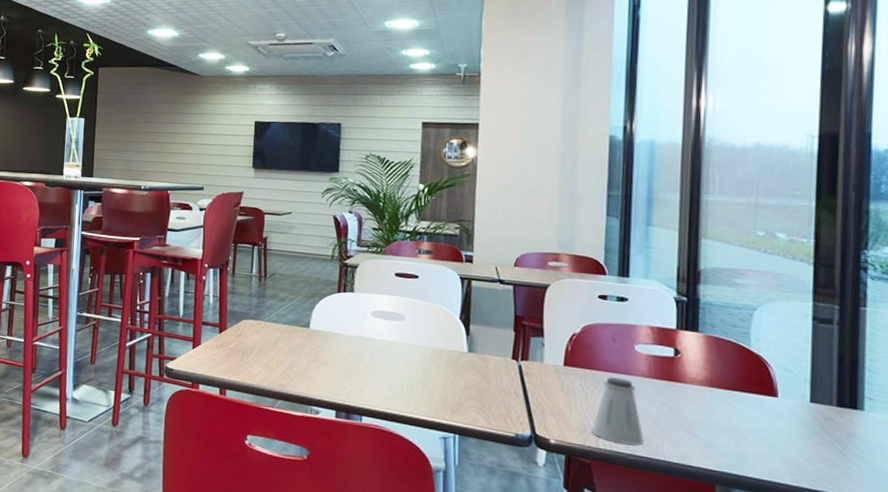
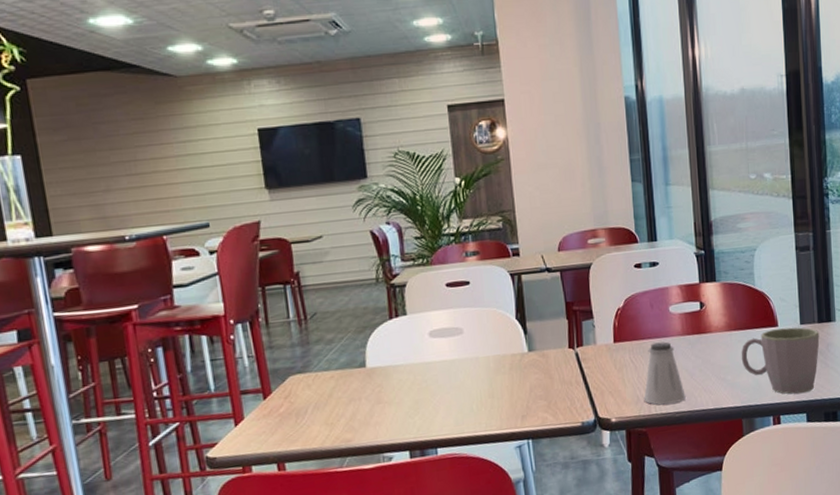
mug: none [722,398,838,480] -> present [741,327,820,394]

